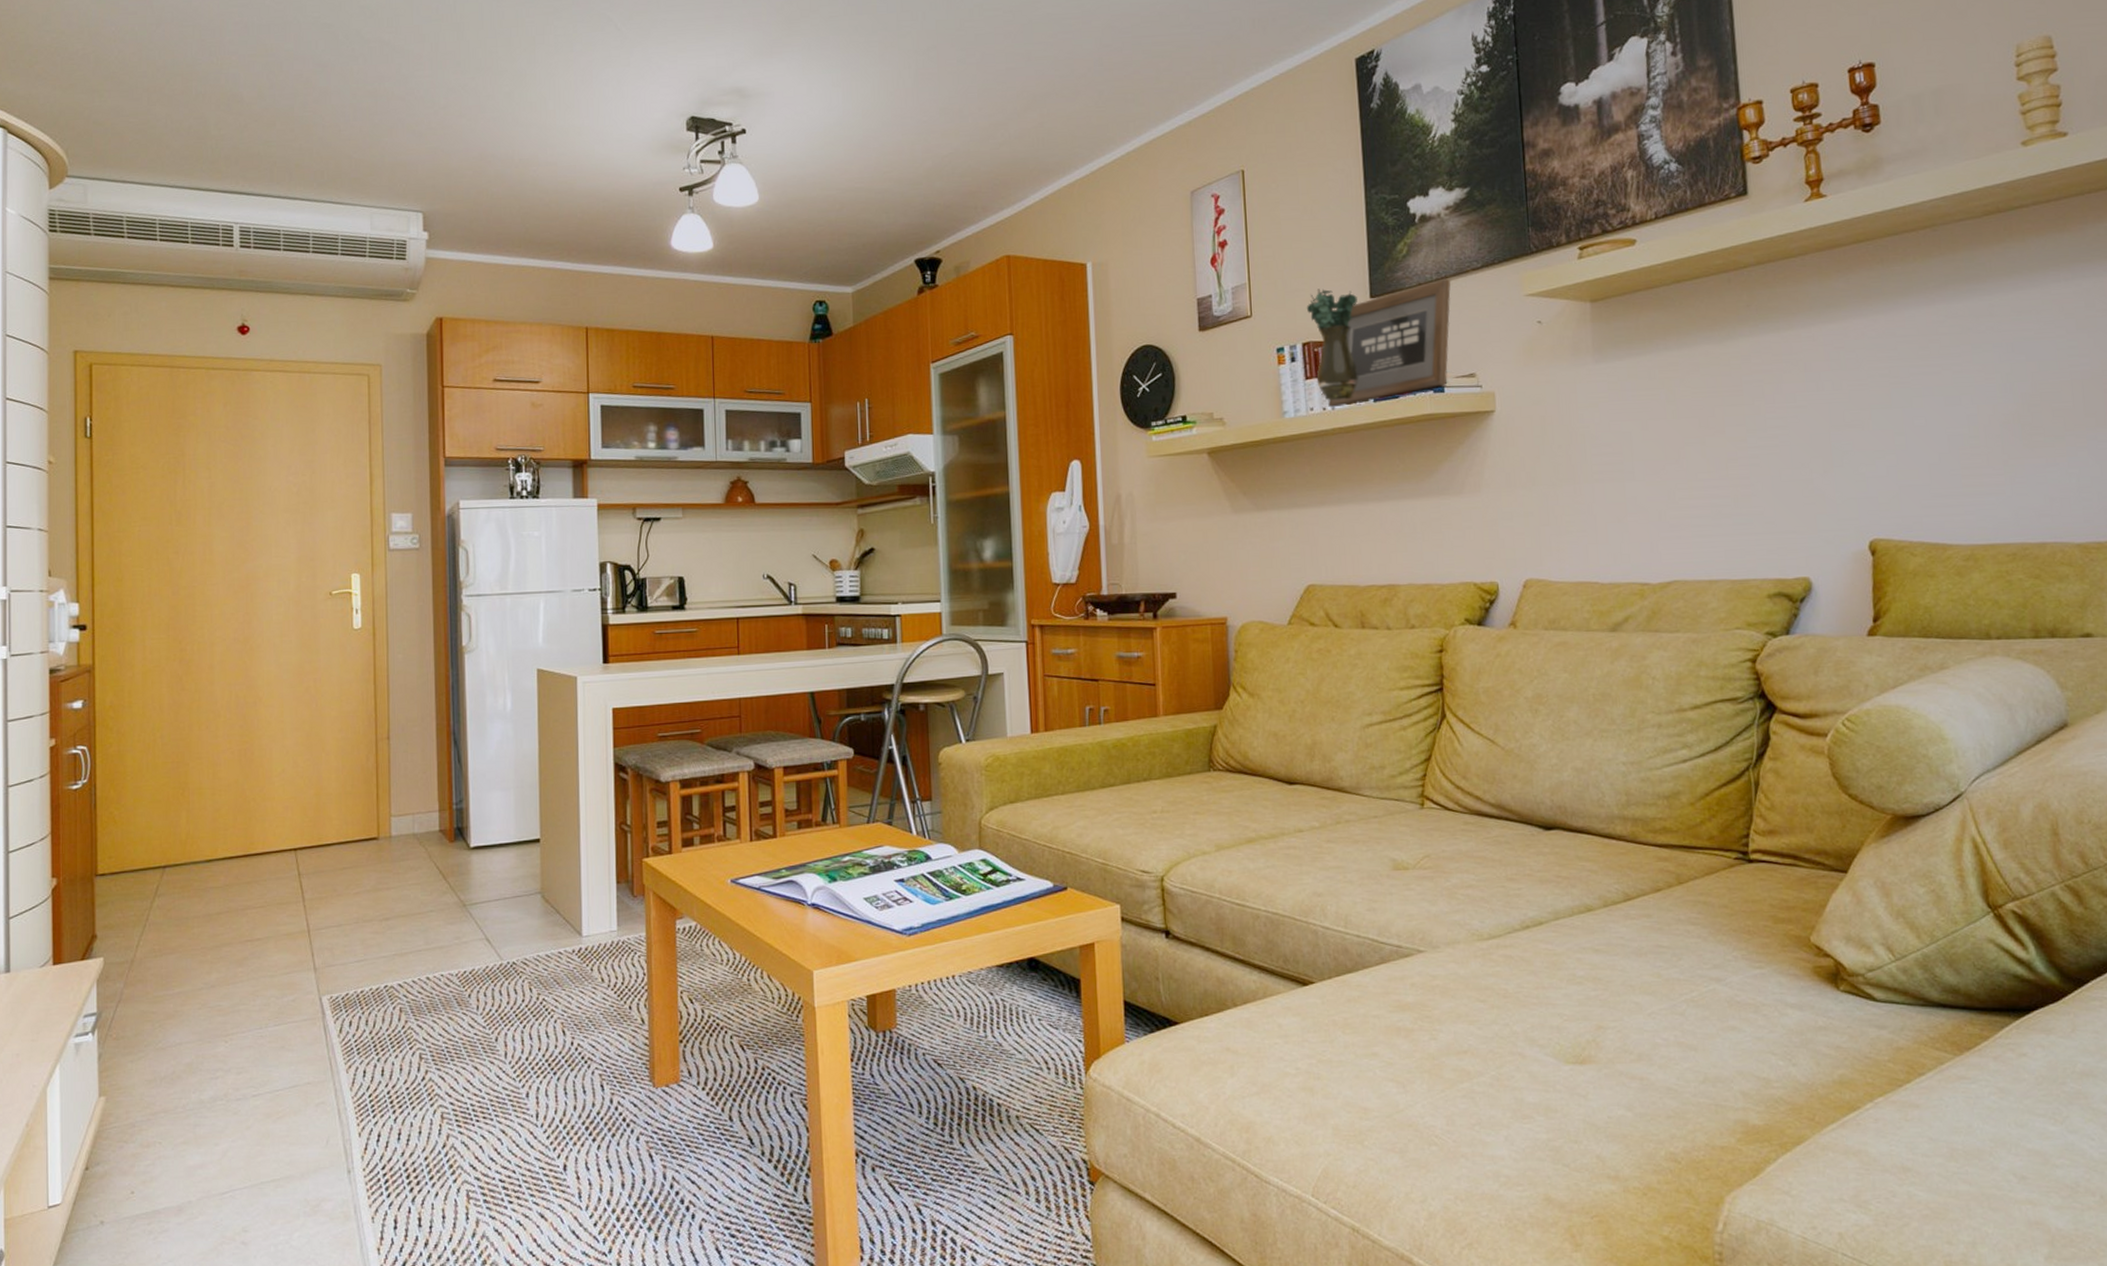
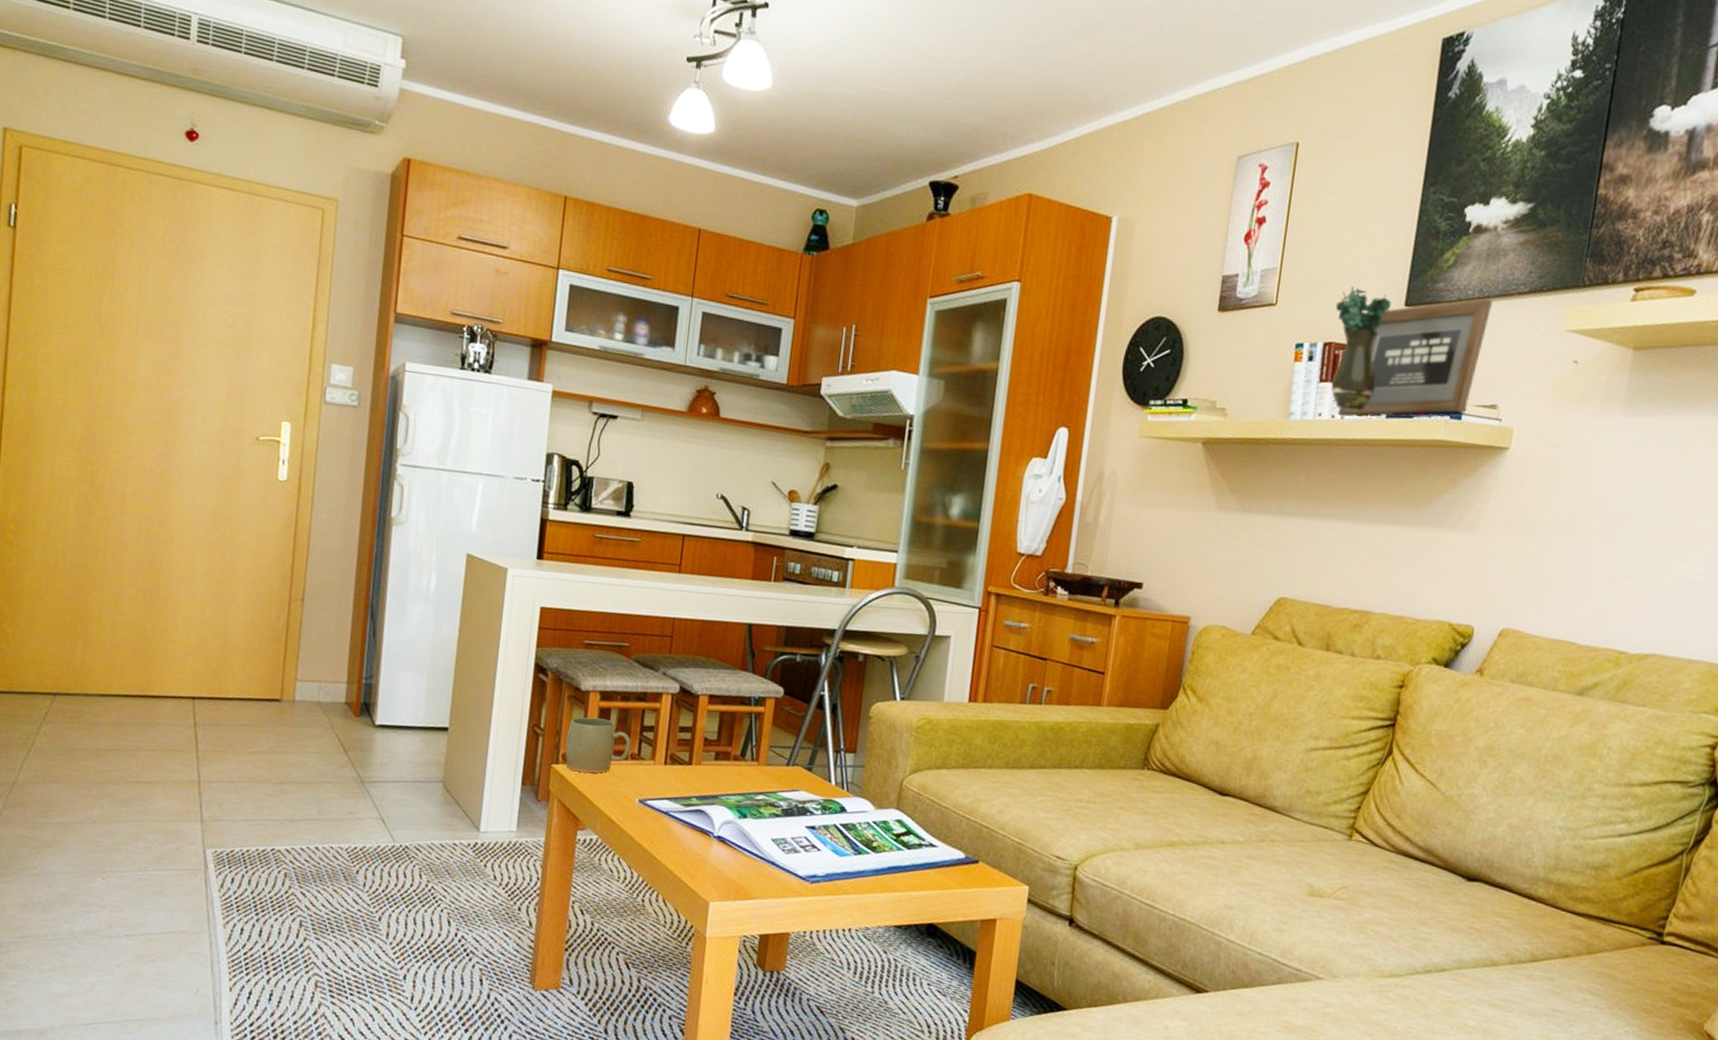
mug: none [654,806,716,862] -> present [565,717,631,774]

